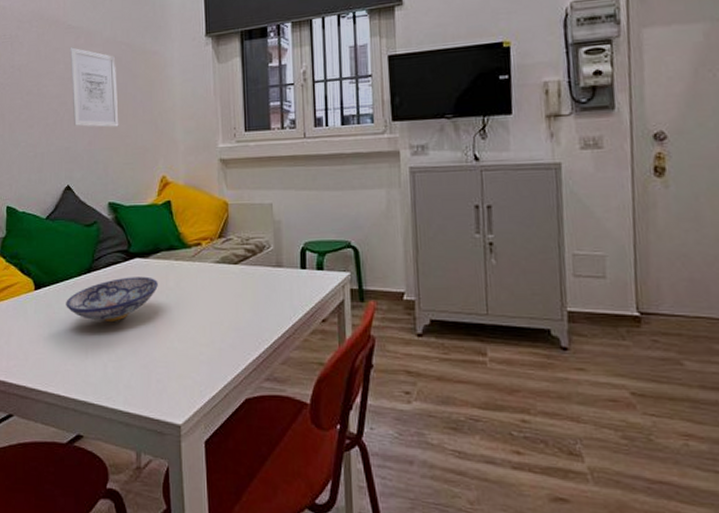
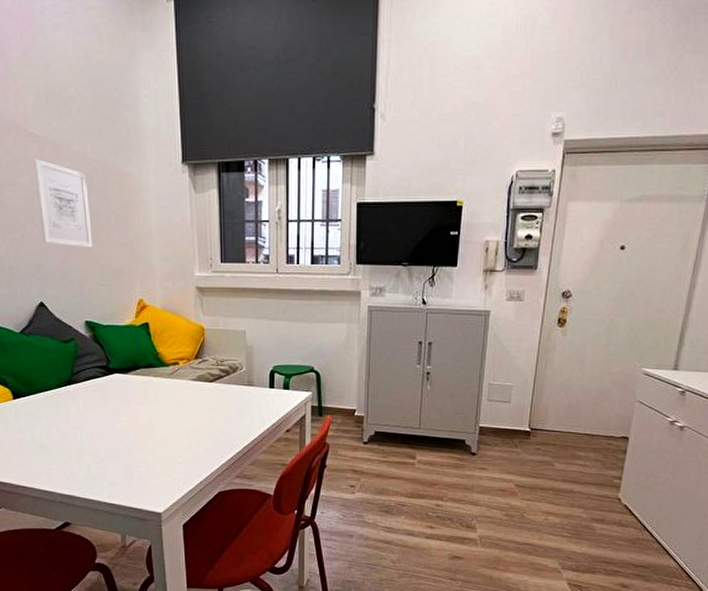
bowl: present [66,276,158,323] -> none [46,390,138,430]

